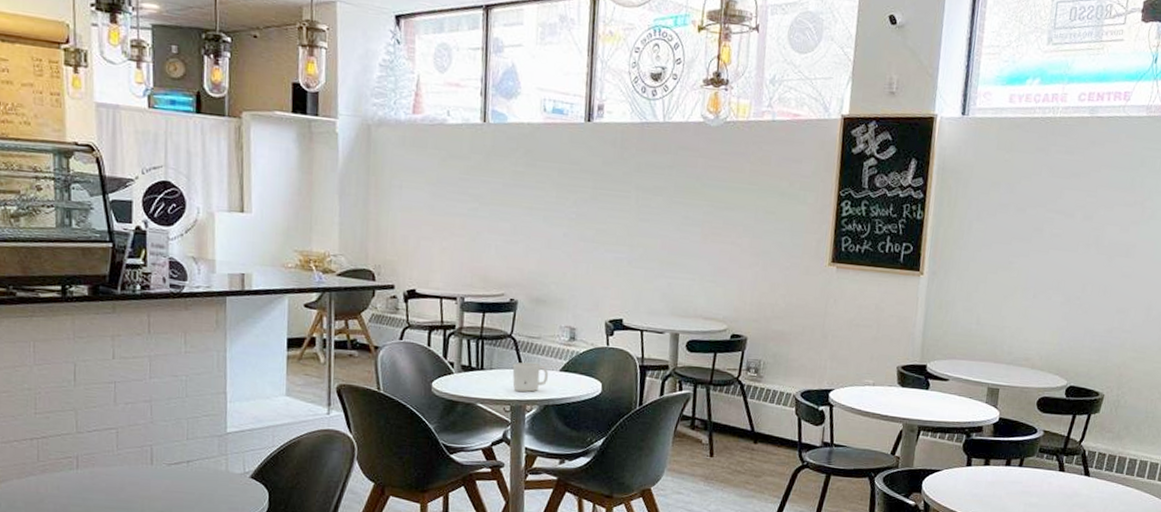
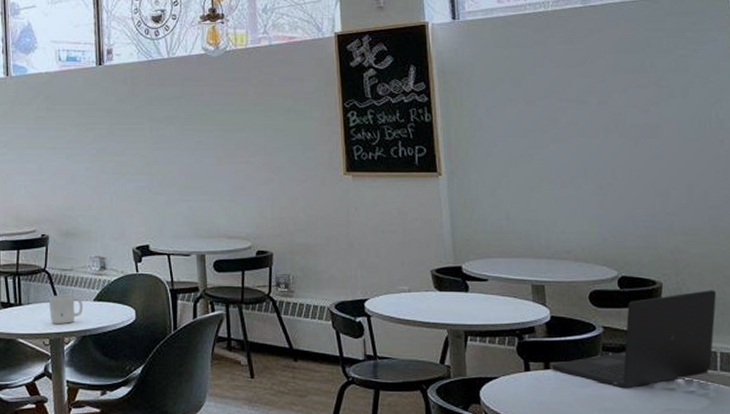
laptop: none [990,404,1149,487] -> present [551,290,716,389]

